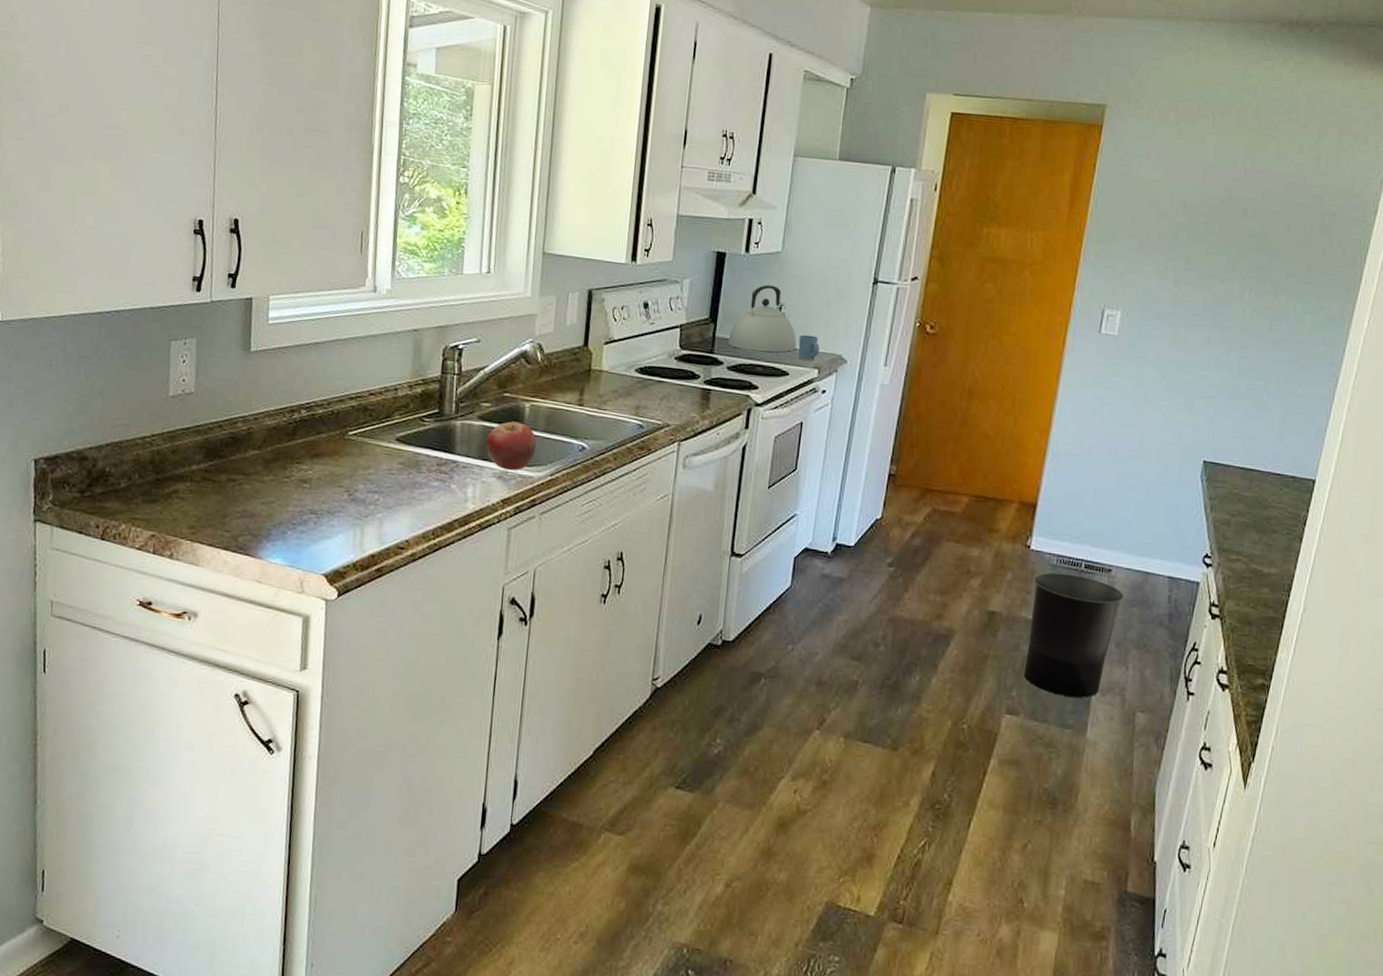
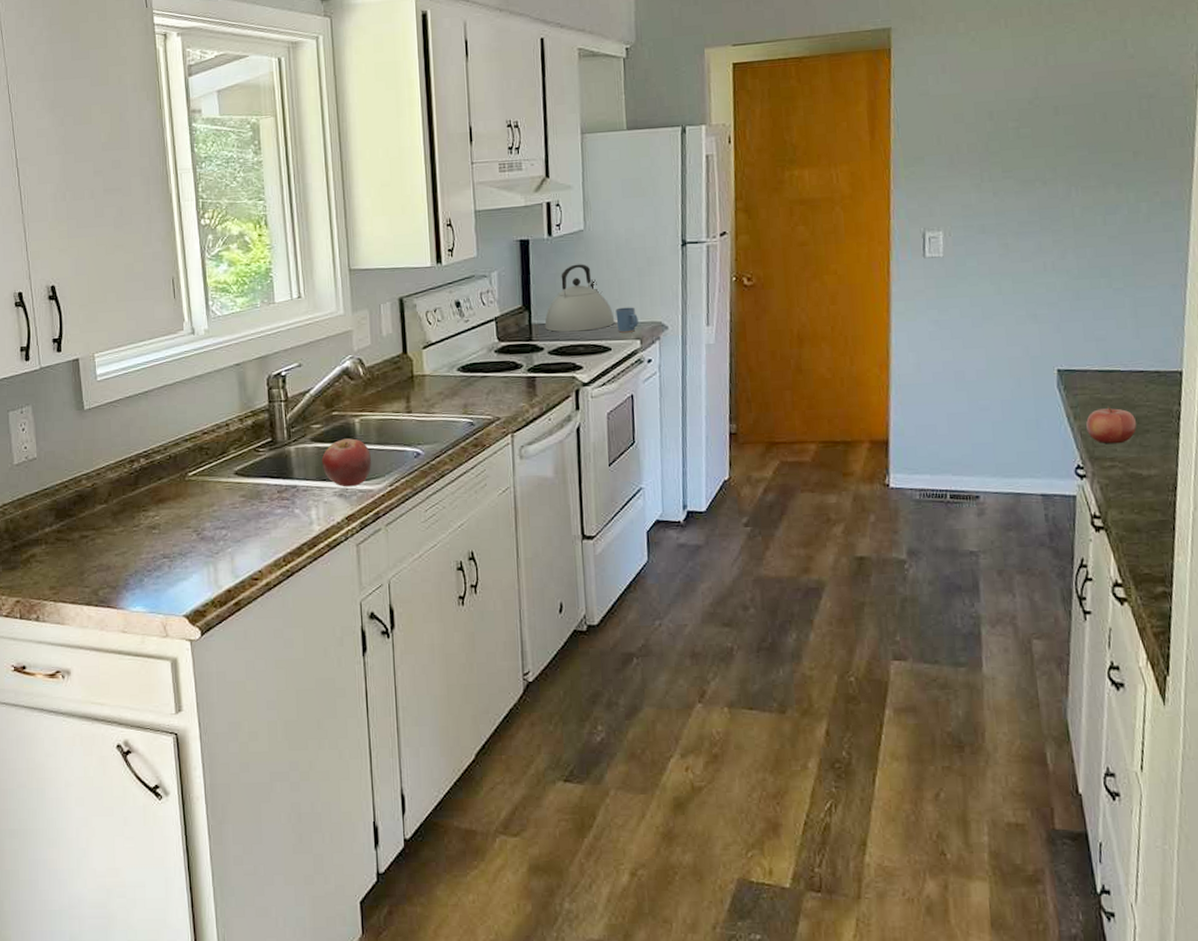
waste bin: present [1023,572,1124,698] -> none [898,507,998,633]
fruit: none [1220,502,1267,540] -> present [1086,406,1137,444]

